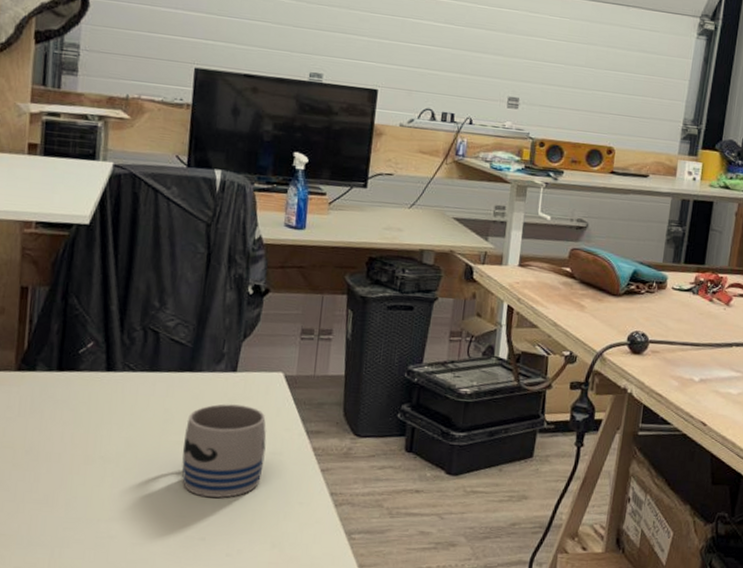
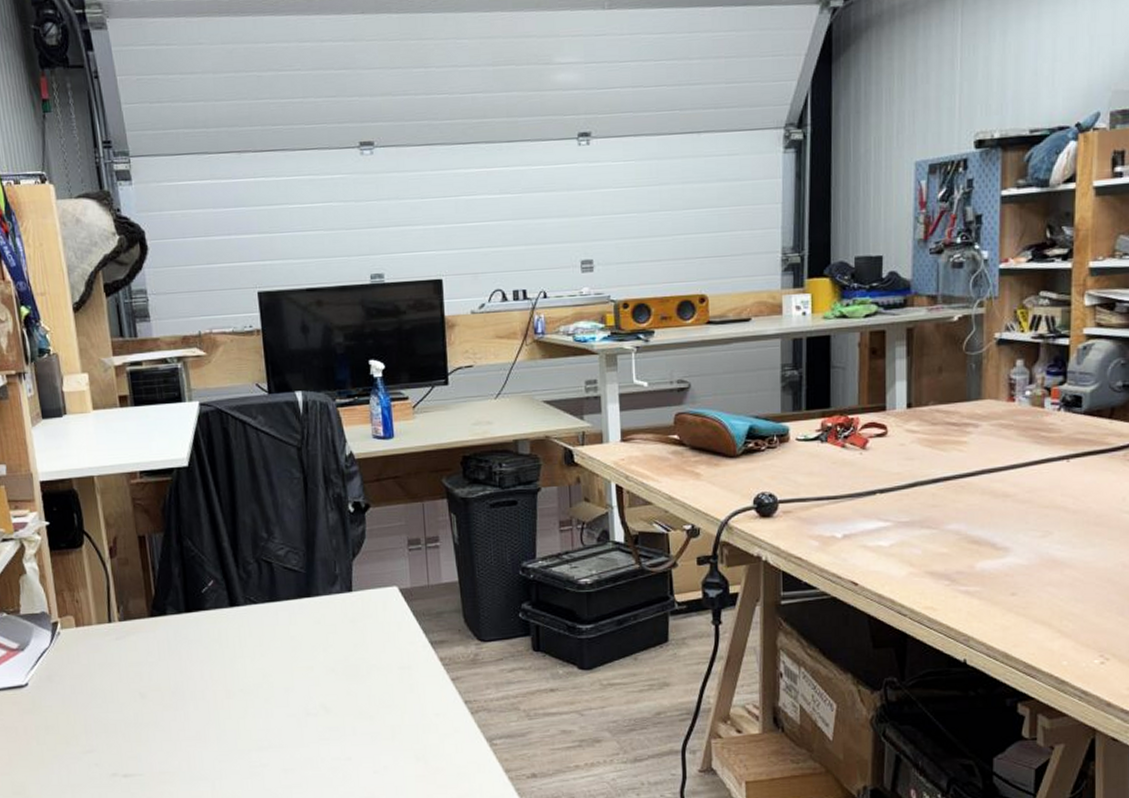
mug: present [182,404,266,498] -> none [313,624,394,718]

